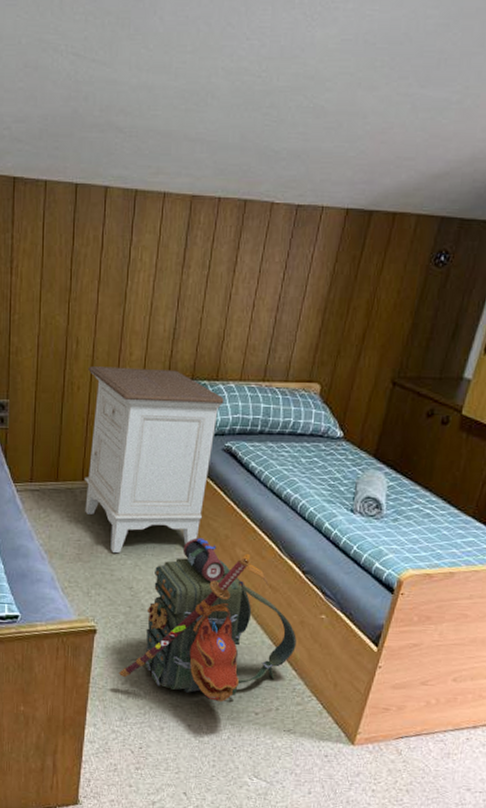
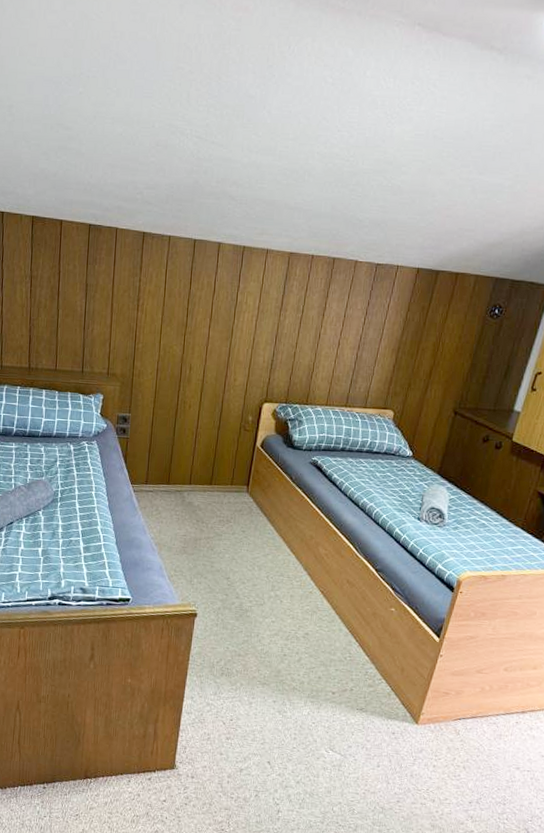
nightstand: present [85,366,224,554] -> none [191,389,312,548]
backpack: present [119,537,297,702] -> none [215,537,370,682]

